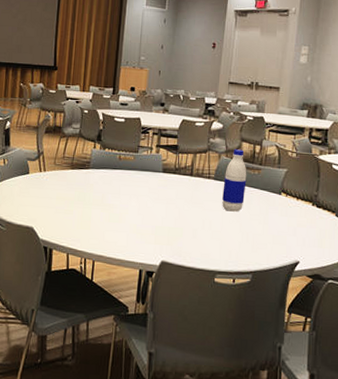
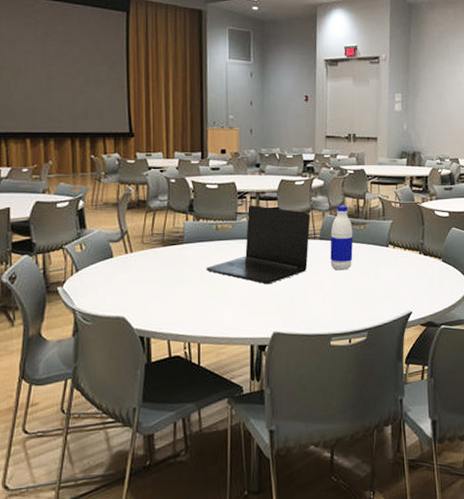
laptop: none [107,140,207,216] -> present [206,205,311,285]

